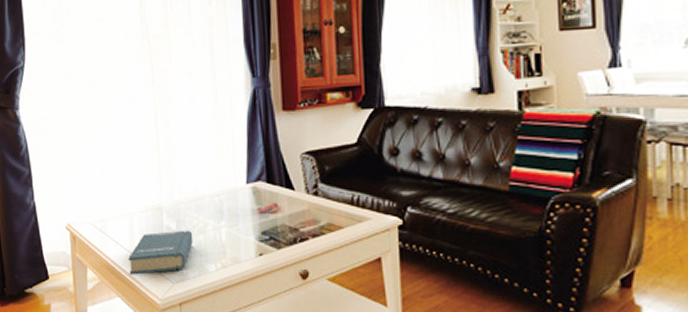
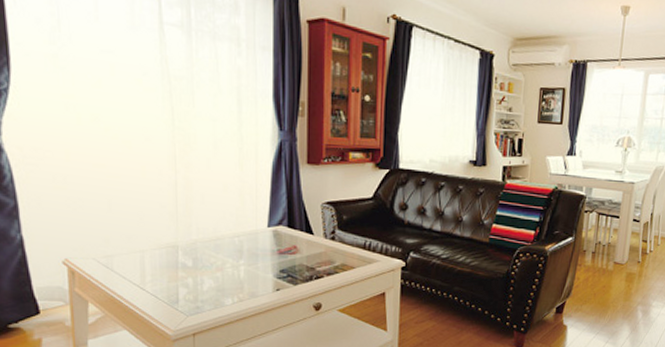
hardback book: present [128,230,193,275] -> none [138,267,210,309]

